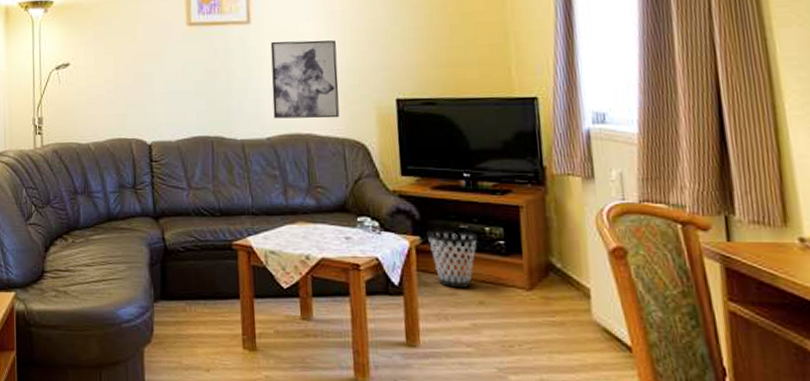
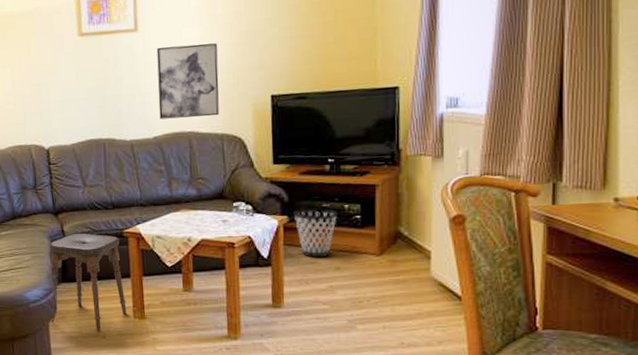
stool: none [147,243,235,364] -> present [49,233,127,332]

